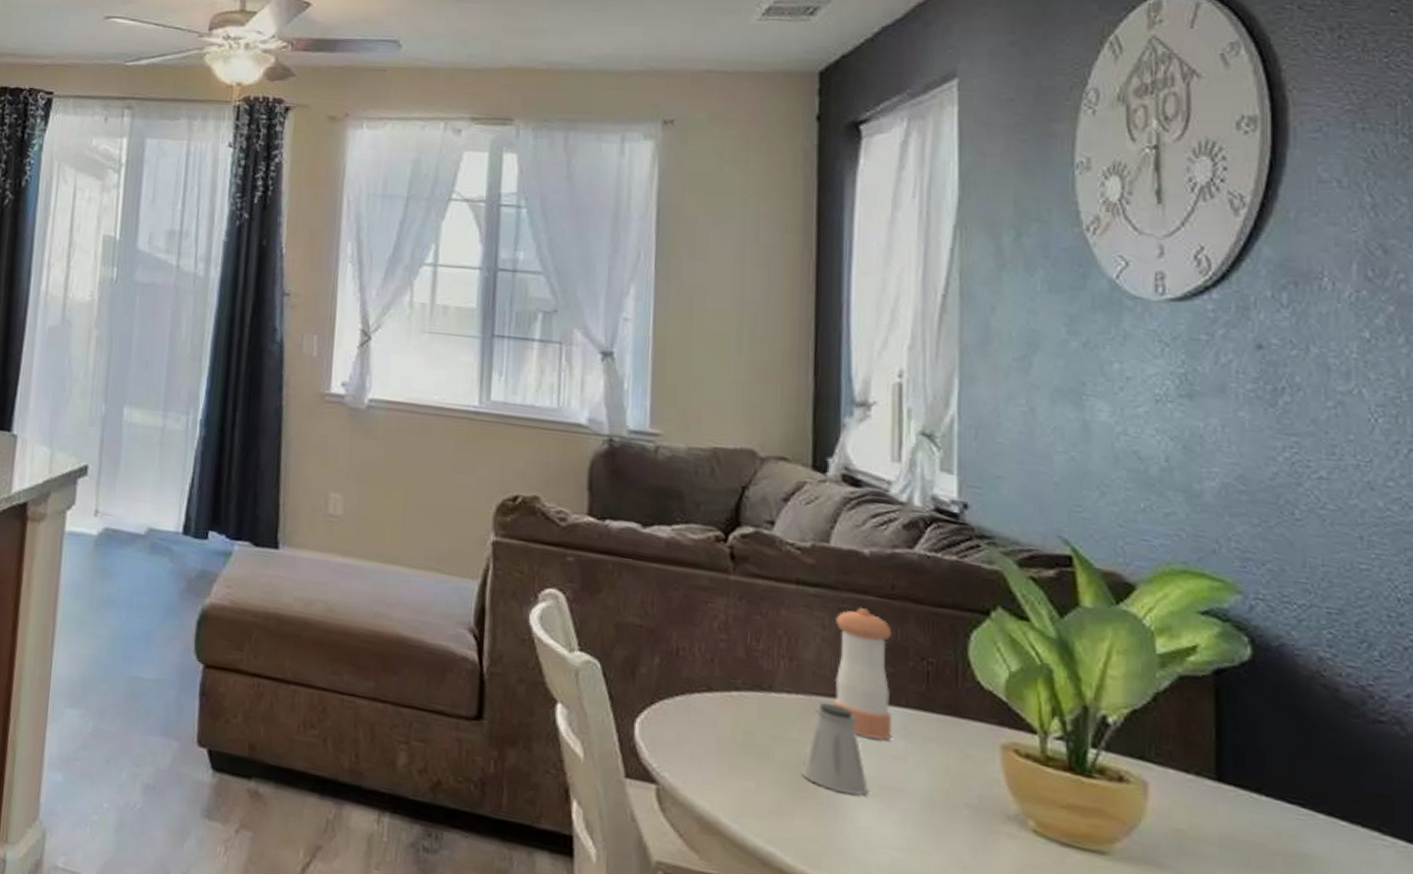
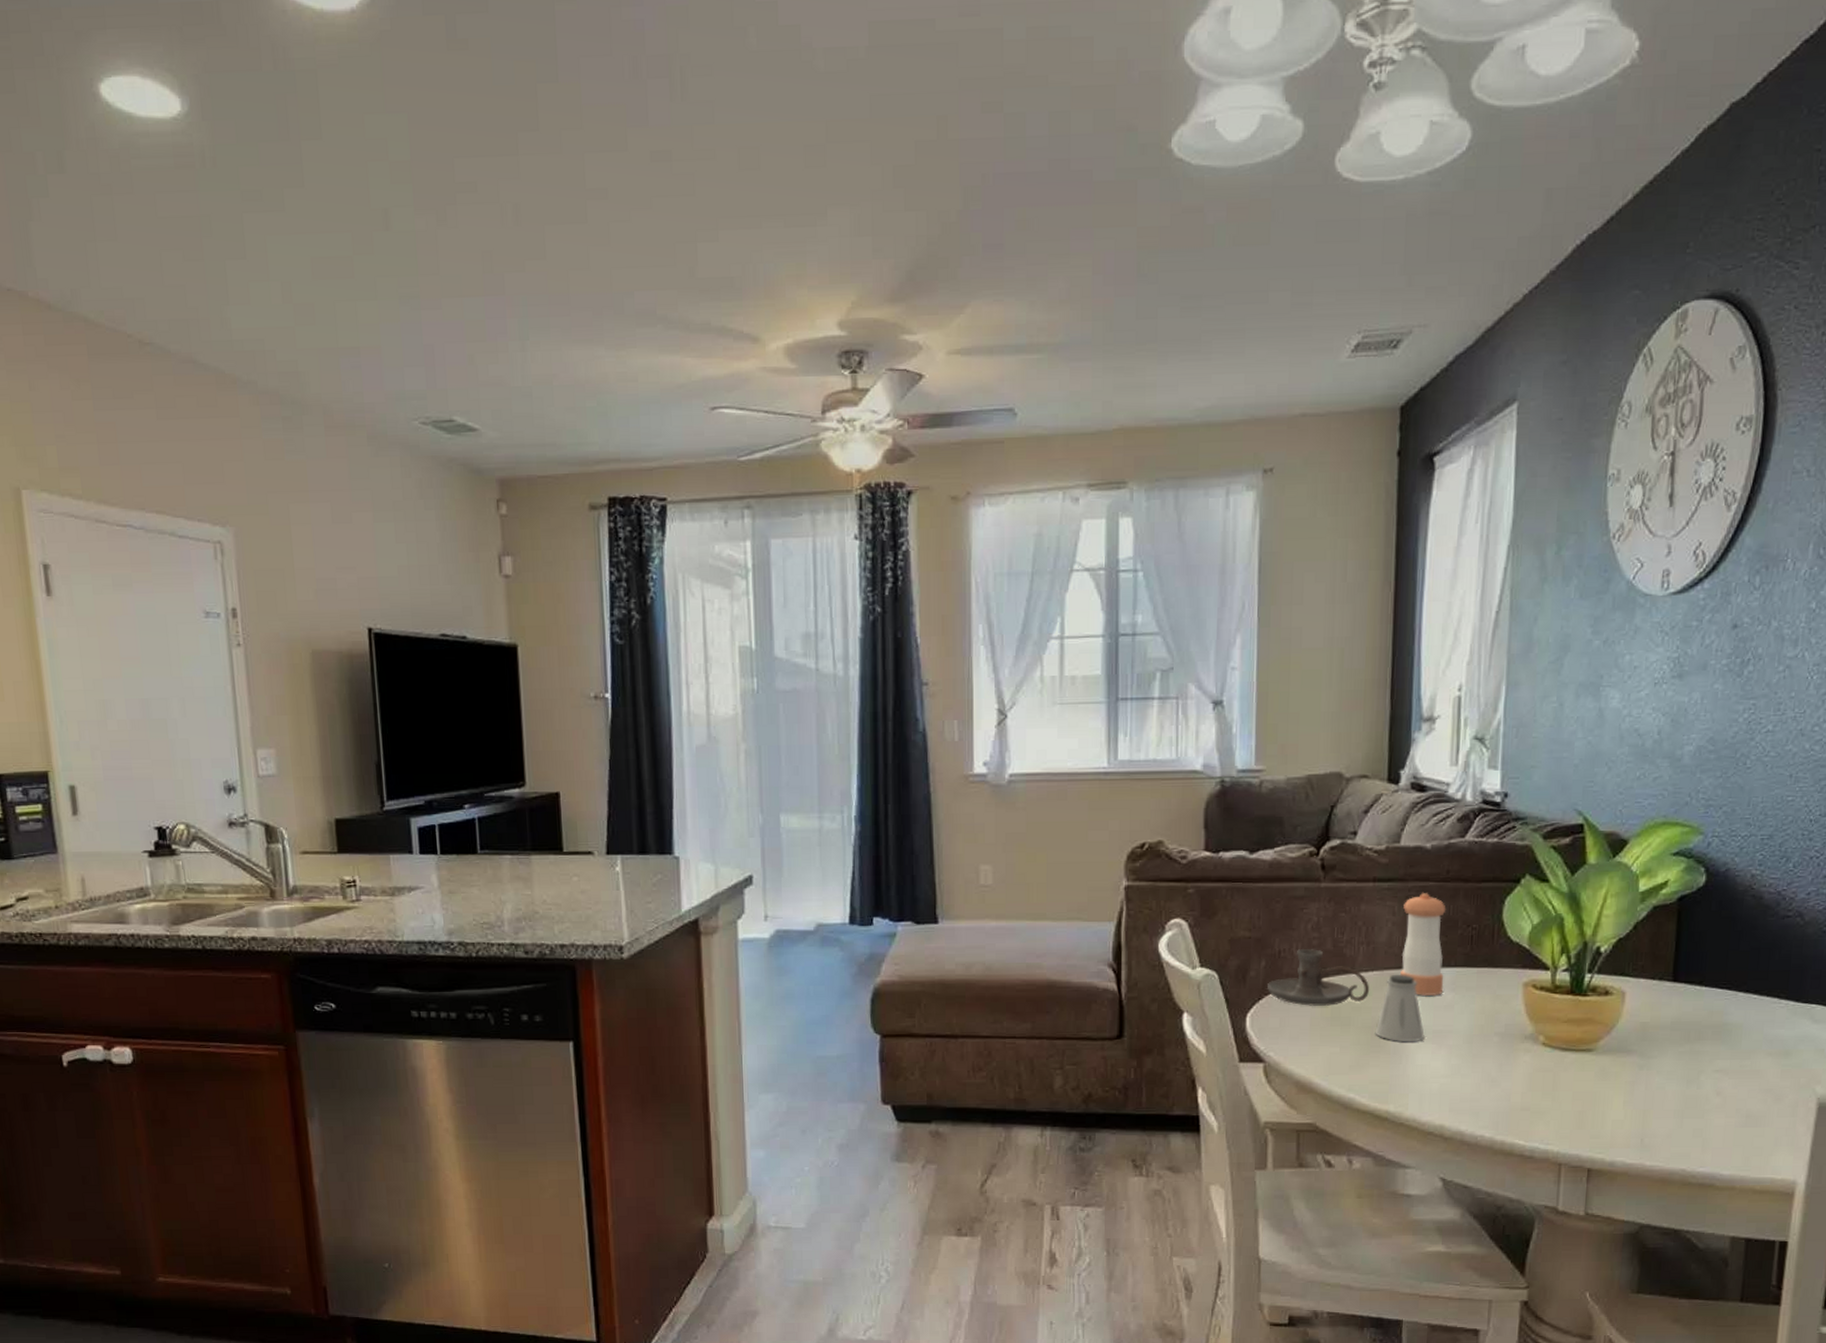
candle holder: none [662,650,794,730] -> present [1268,949,1370,1006]

